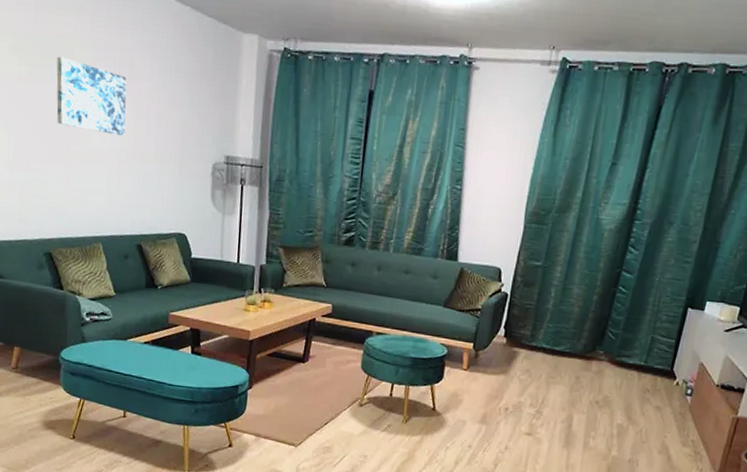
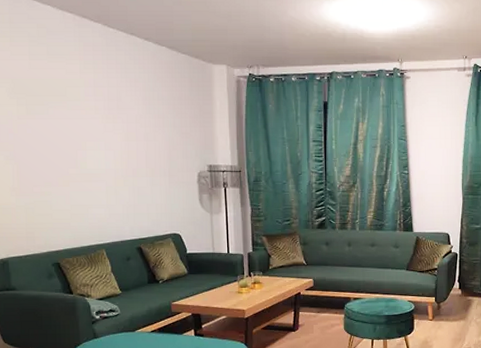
wall art: present [56,56,127,137] -> none [52,96,118,157]

